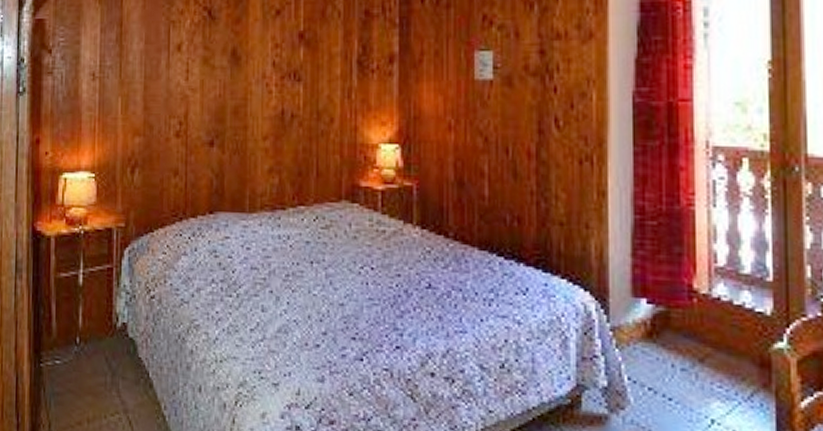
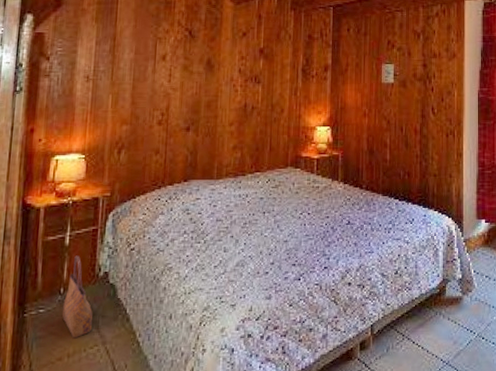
tote bag: none [80,299,113,401] -> present [62,255,93,339]

